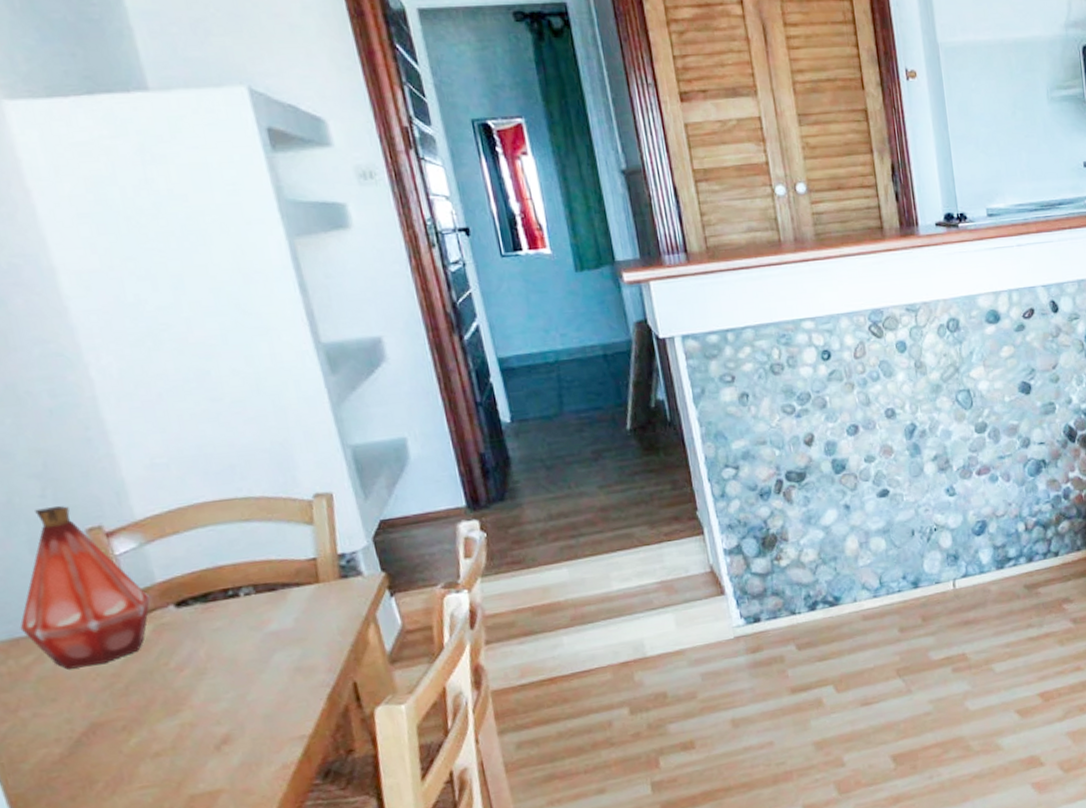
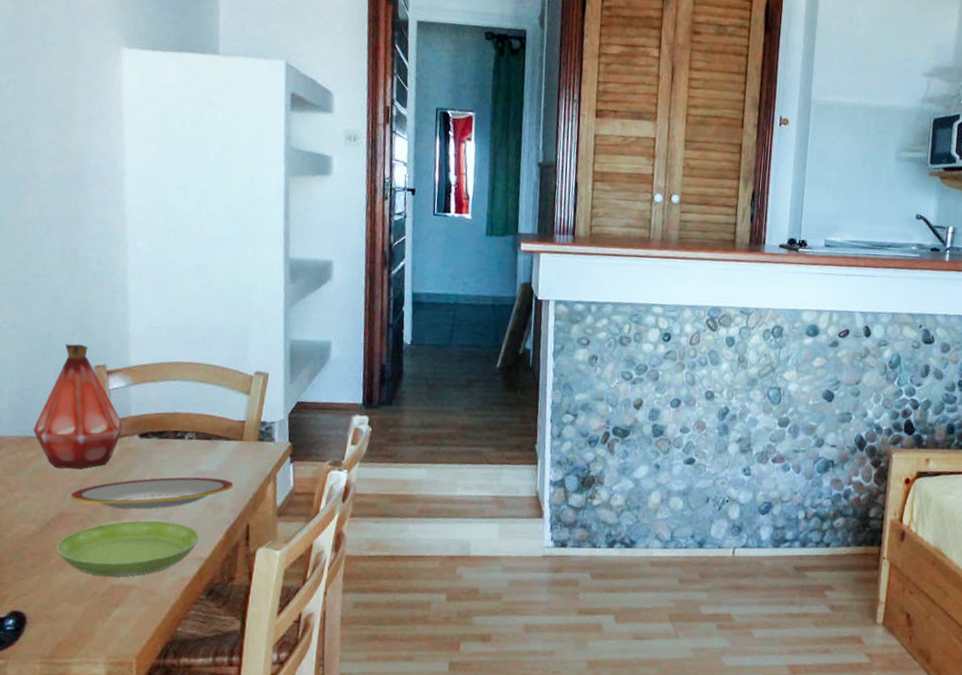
saucer: none [98,701,294,790] -> present [56,520,200,577]
plate: none [99,634,322,705] -> present [70,477,233,509]

